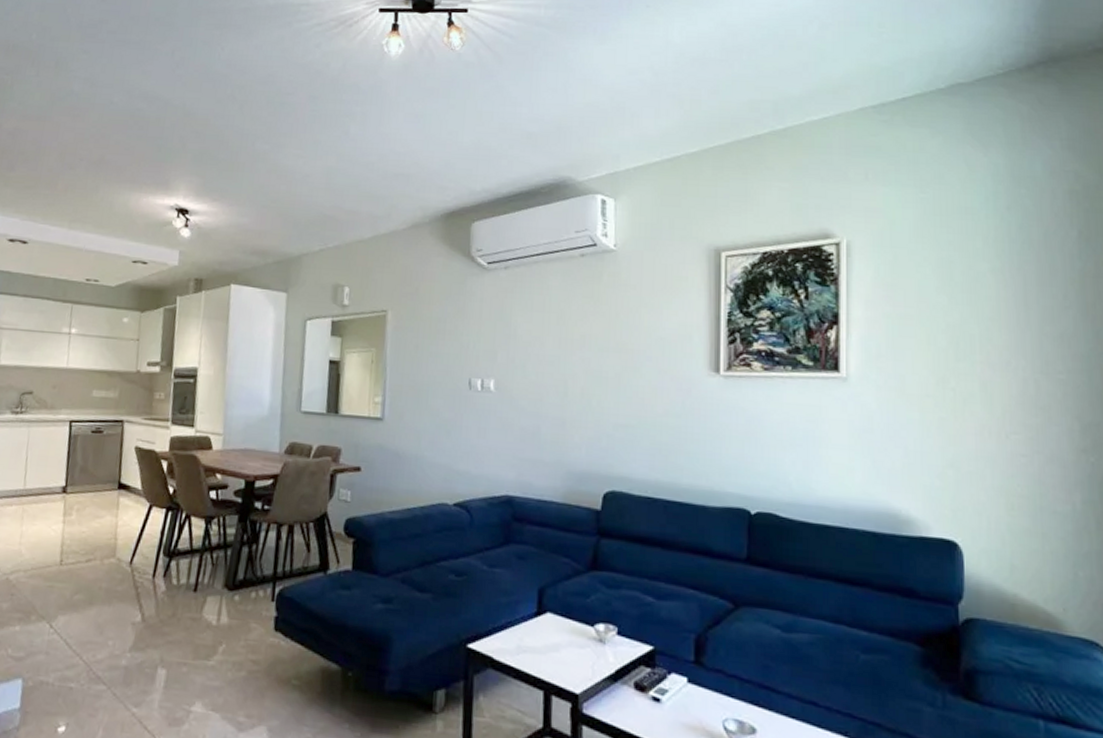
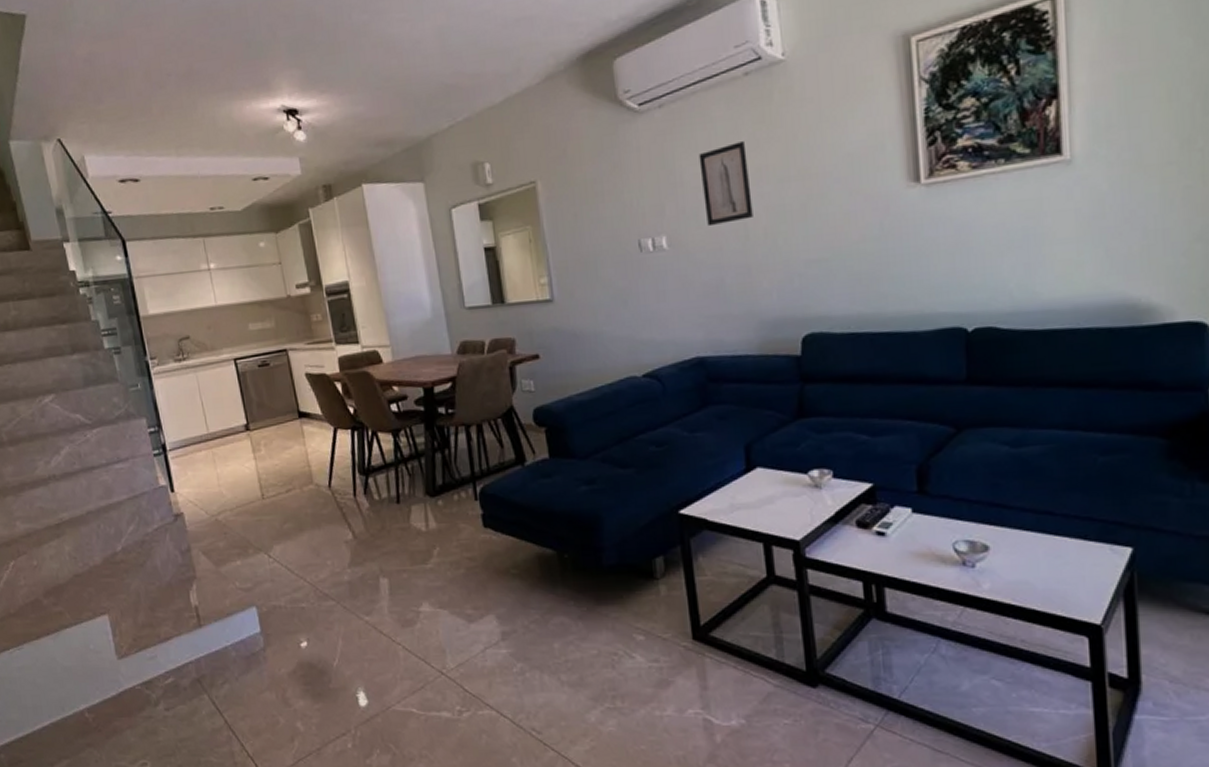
wall art: none [532,310,575,379] -> present [698,141,753,227]

